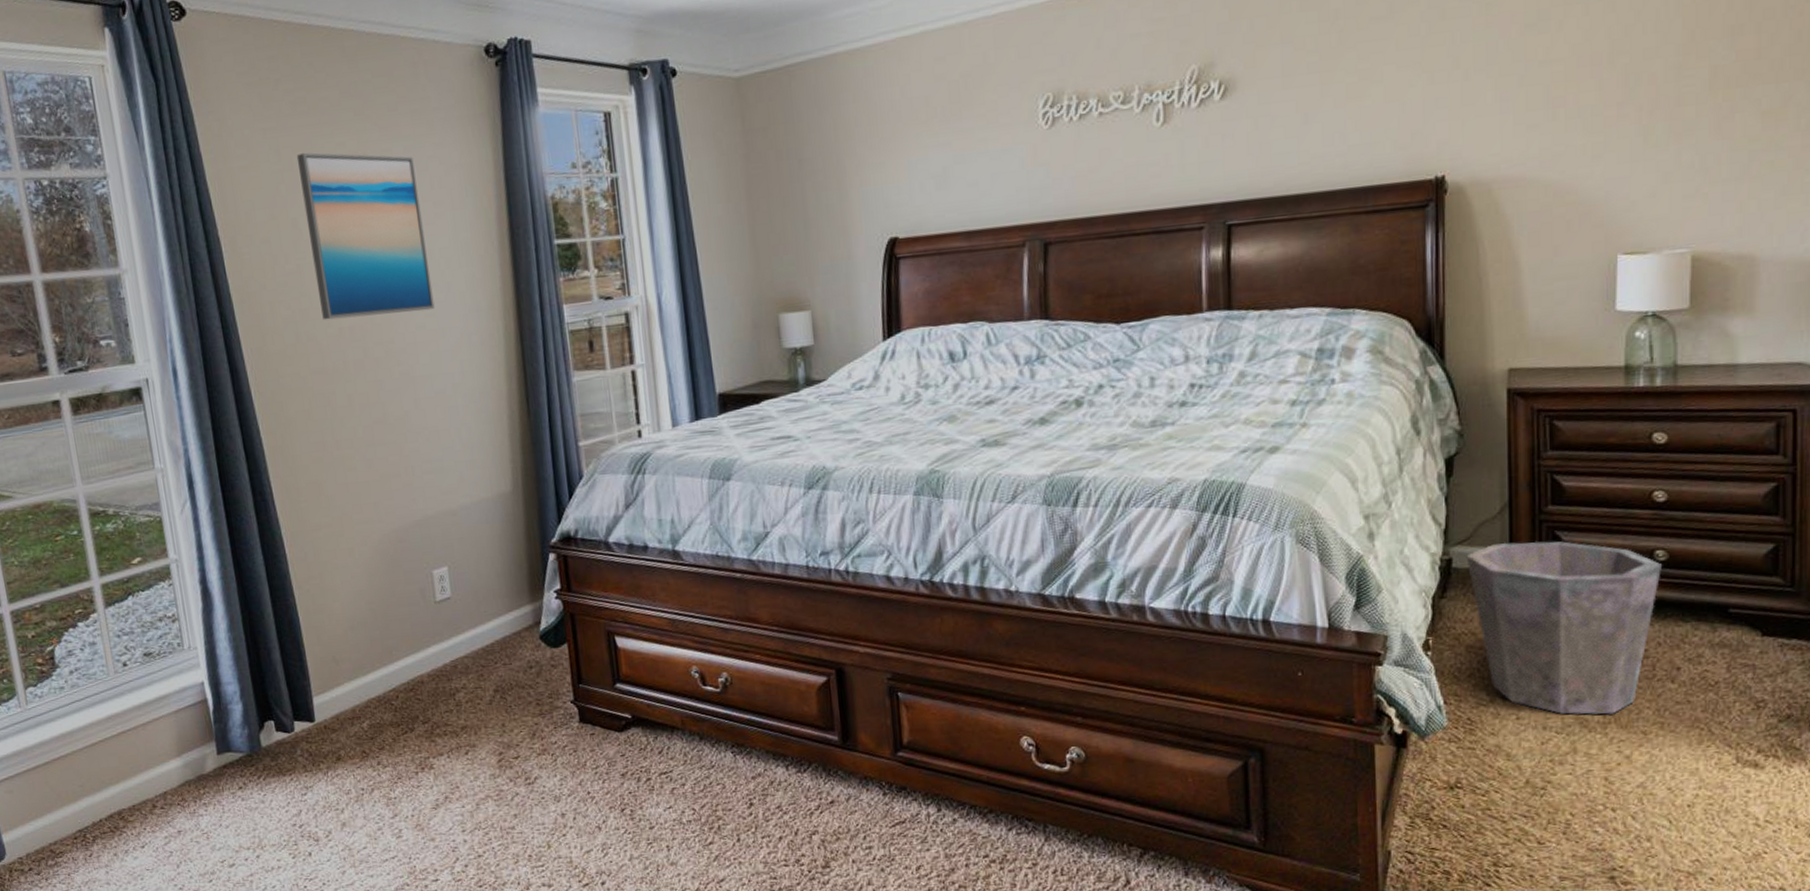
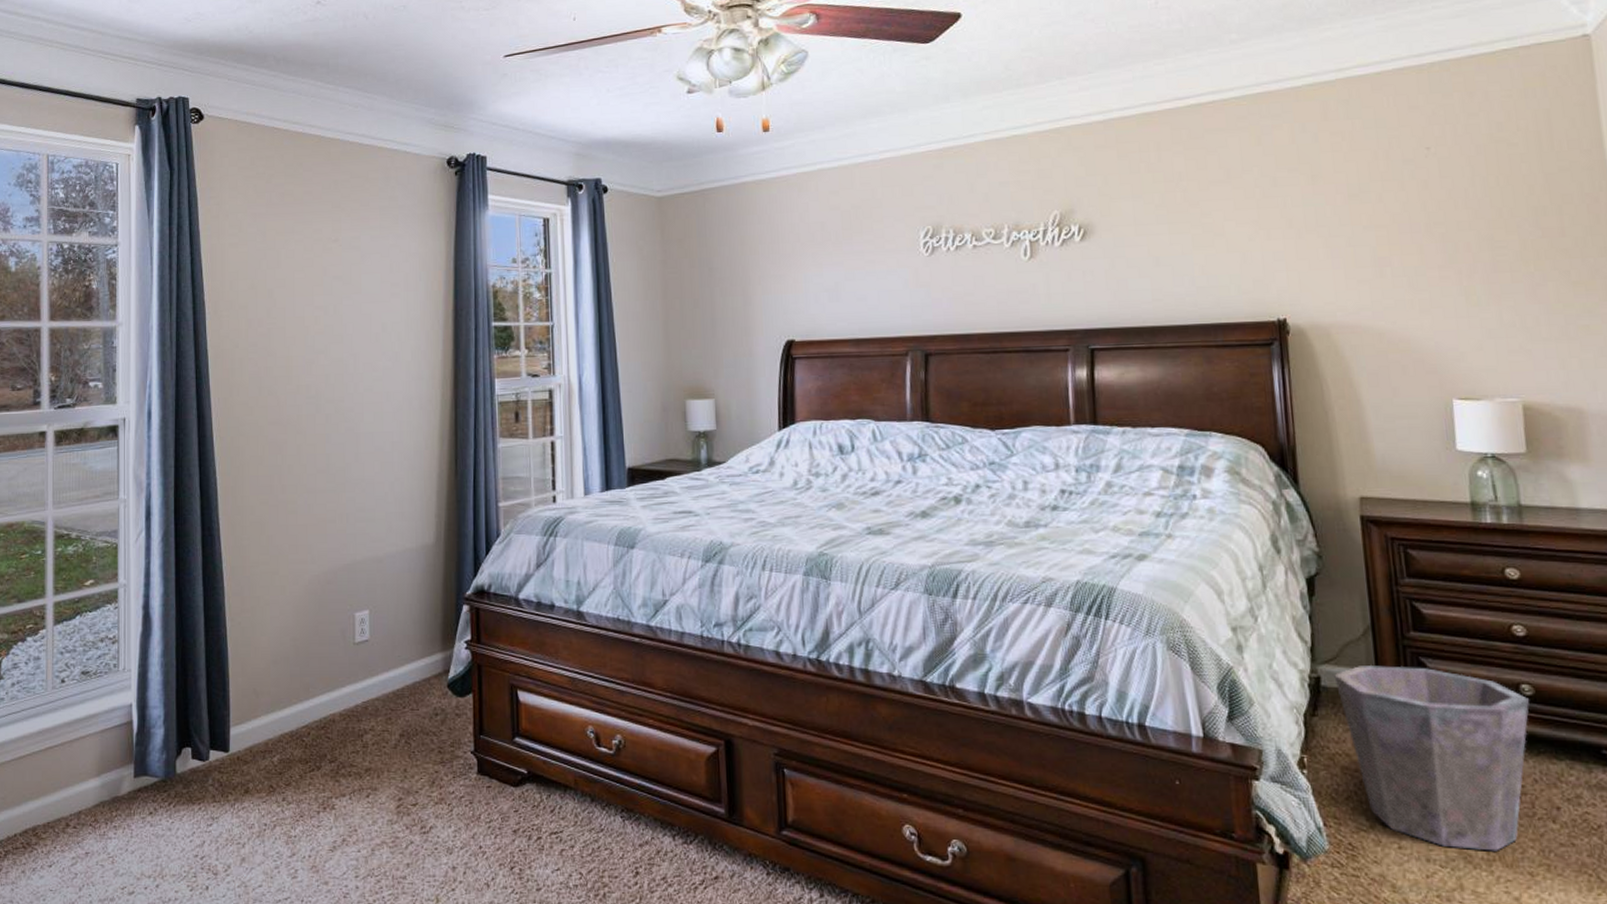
wall art: present [296,152,435,321] -> none [279,235,382,378]

